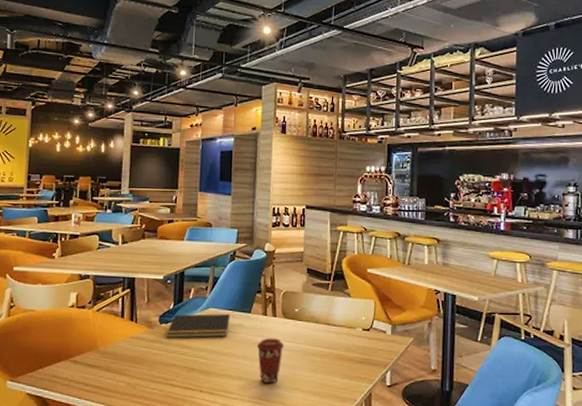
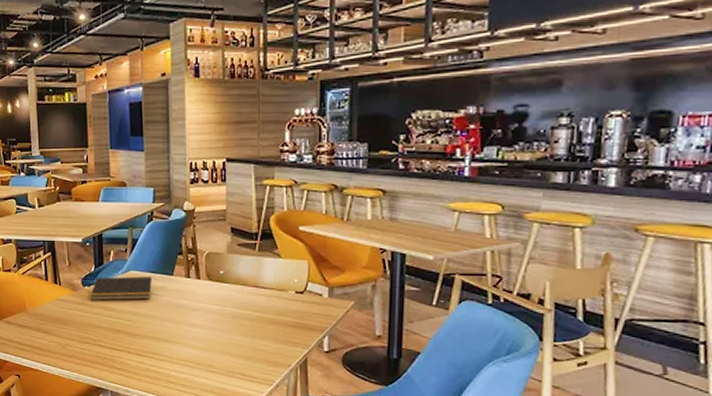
coffee cup: present [256,338,284,384] -> none [181,301,210,347]

